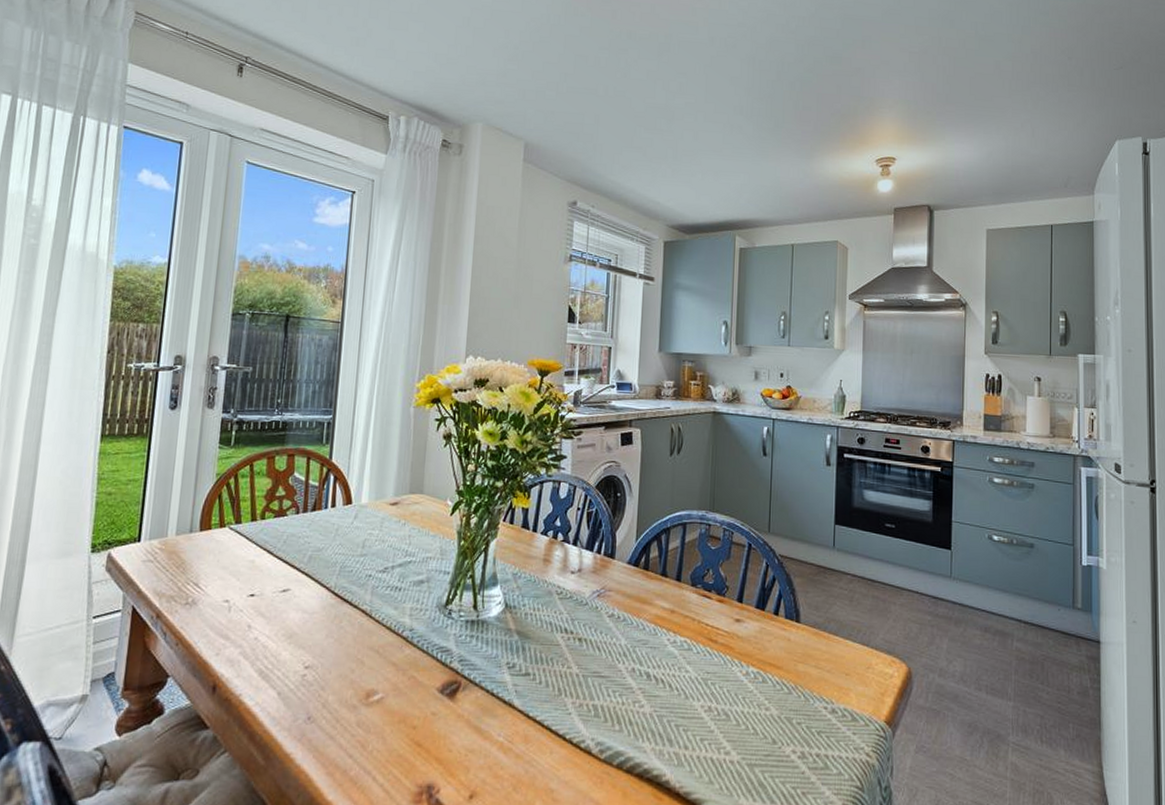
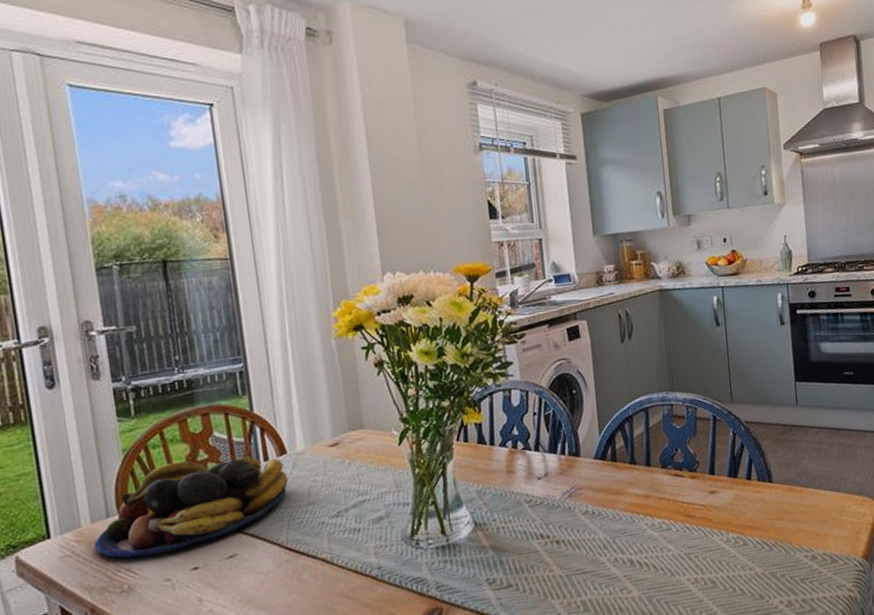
fruit bowl: none [173,493,348,576] -> present [94,455,288,558]

